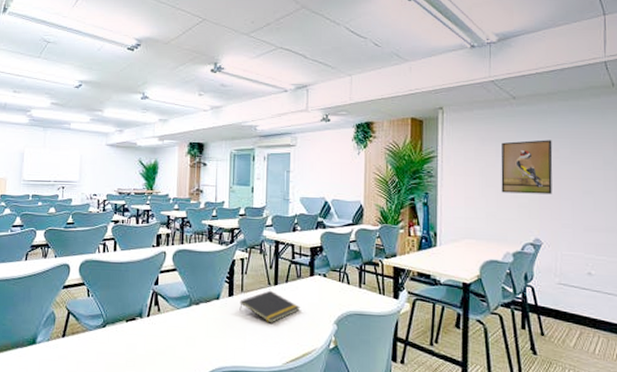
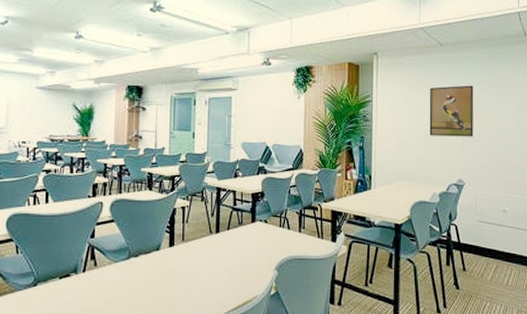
notepad: present [239,290,300,323] -> none [180,238,242,272]

